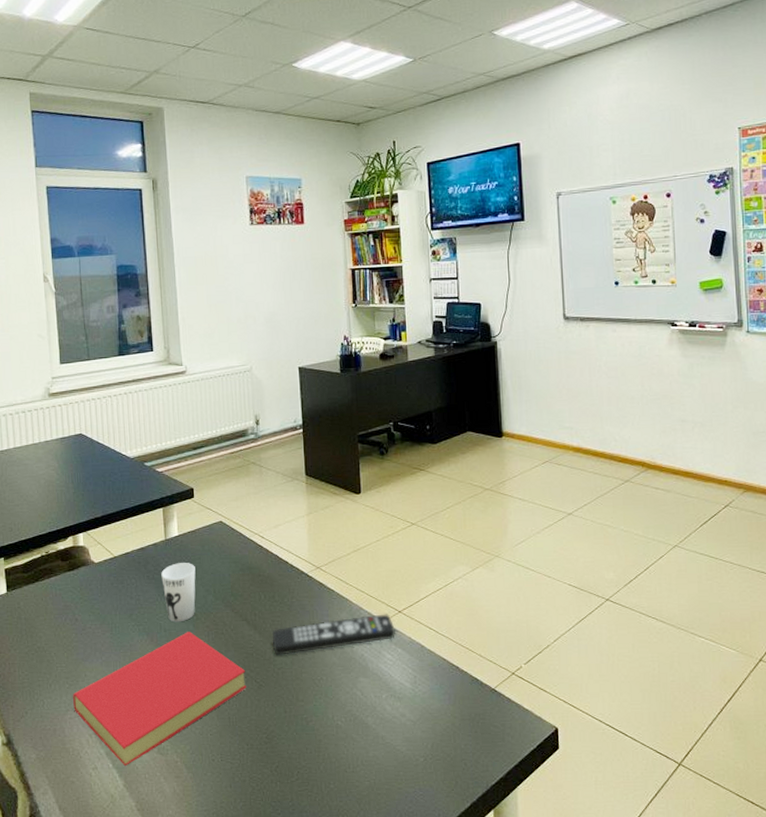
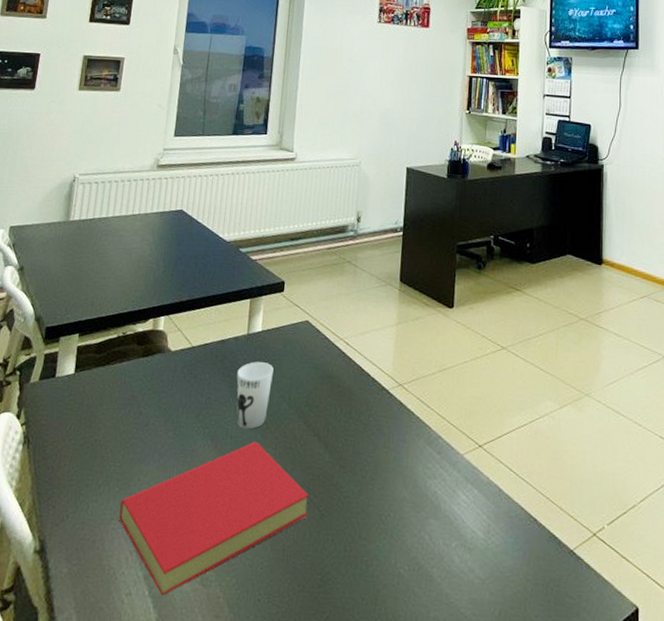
remote control: present [273,614,397,655] -> none [342,446,475,482]

